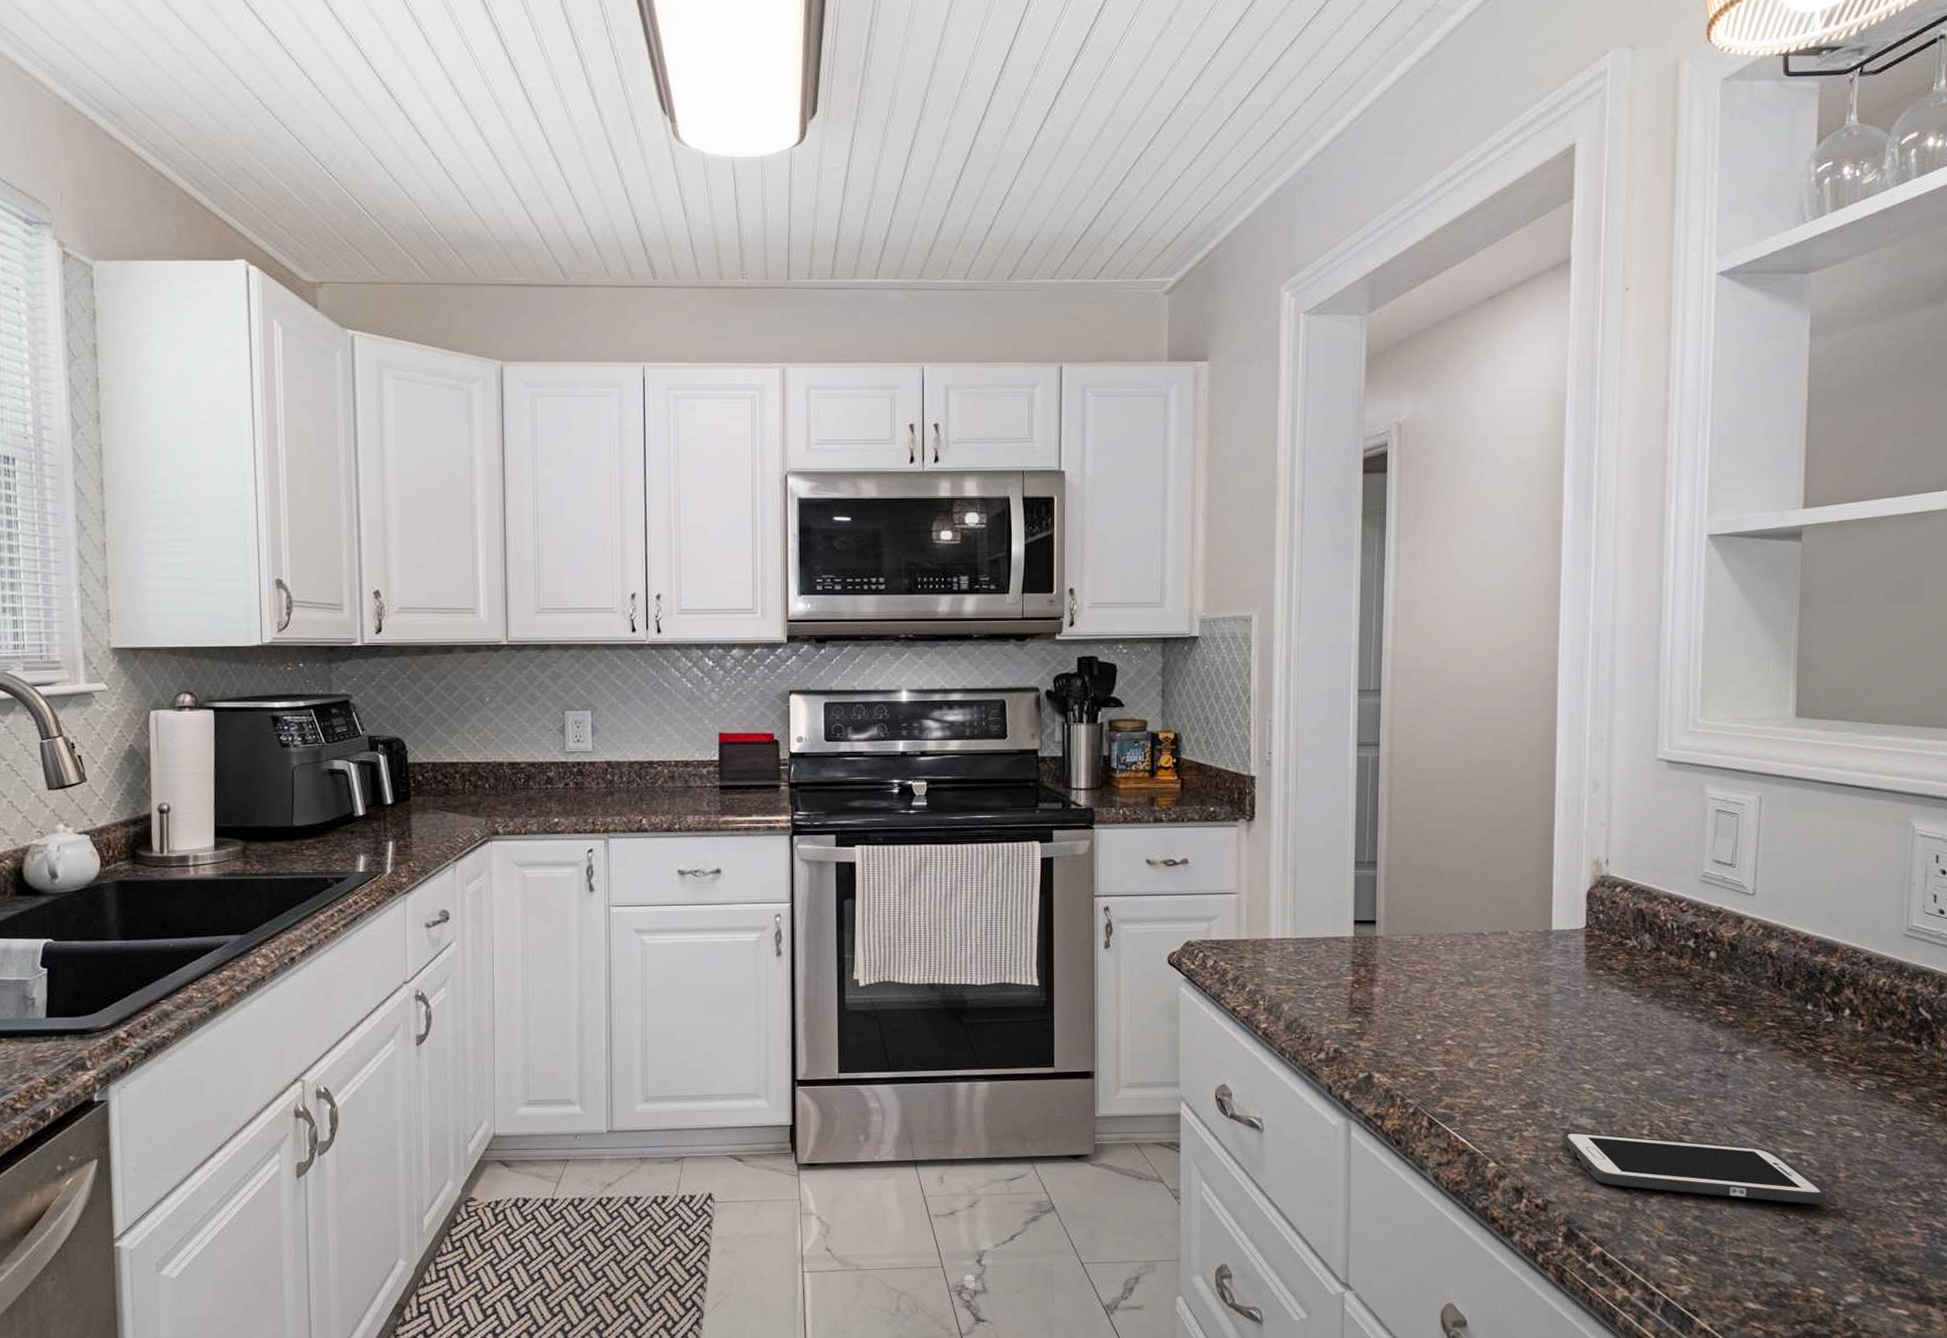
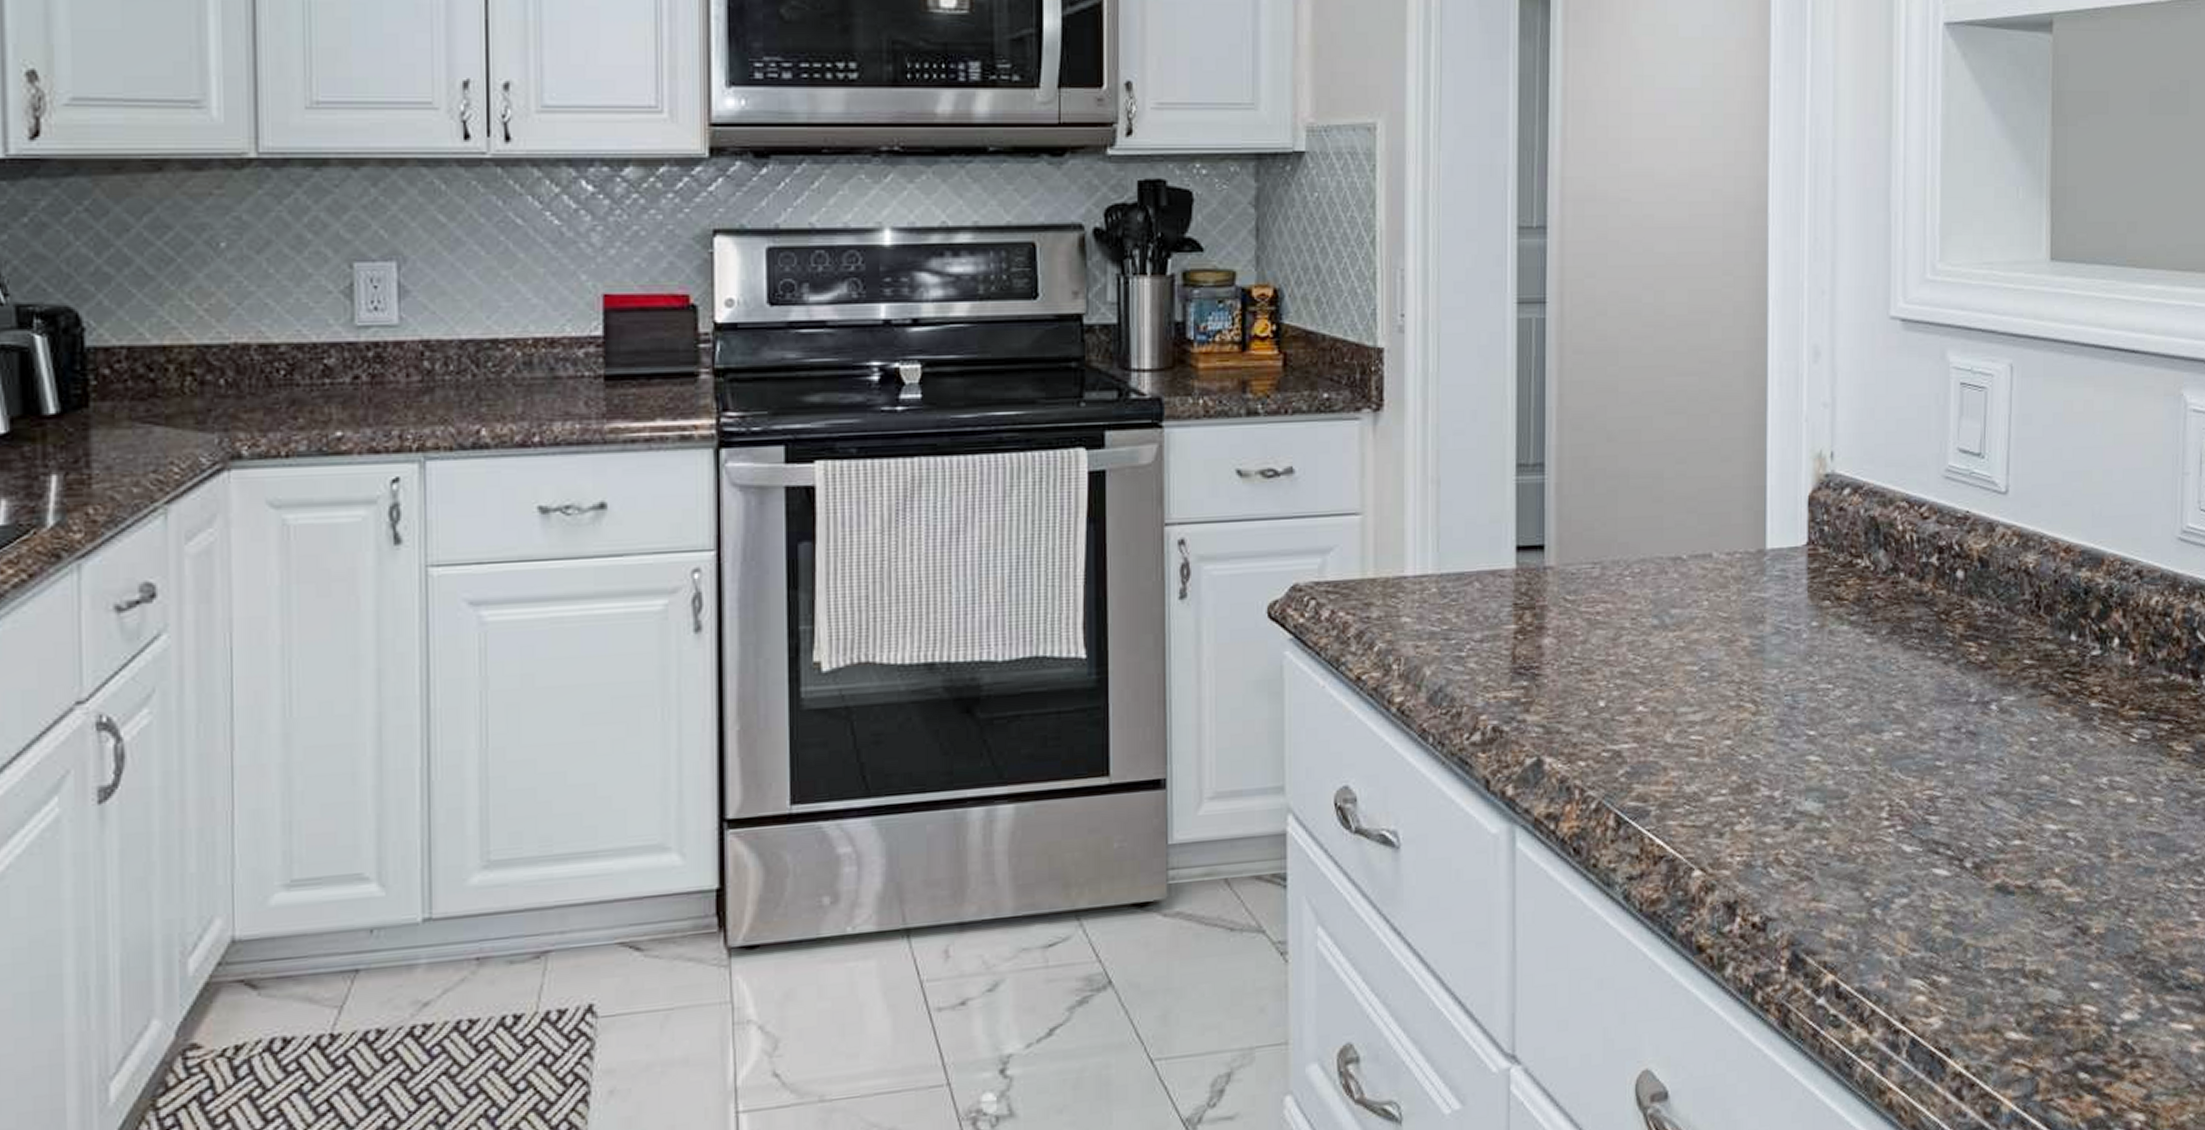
cell phone: present [1562,1132,1827,1205] -> none [1783,820,2098,896]

